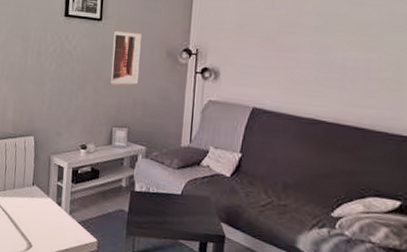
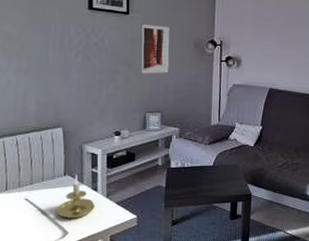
candle holder: none [24,185,58,233] -> present [57,174,95,219]

